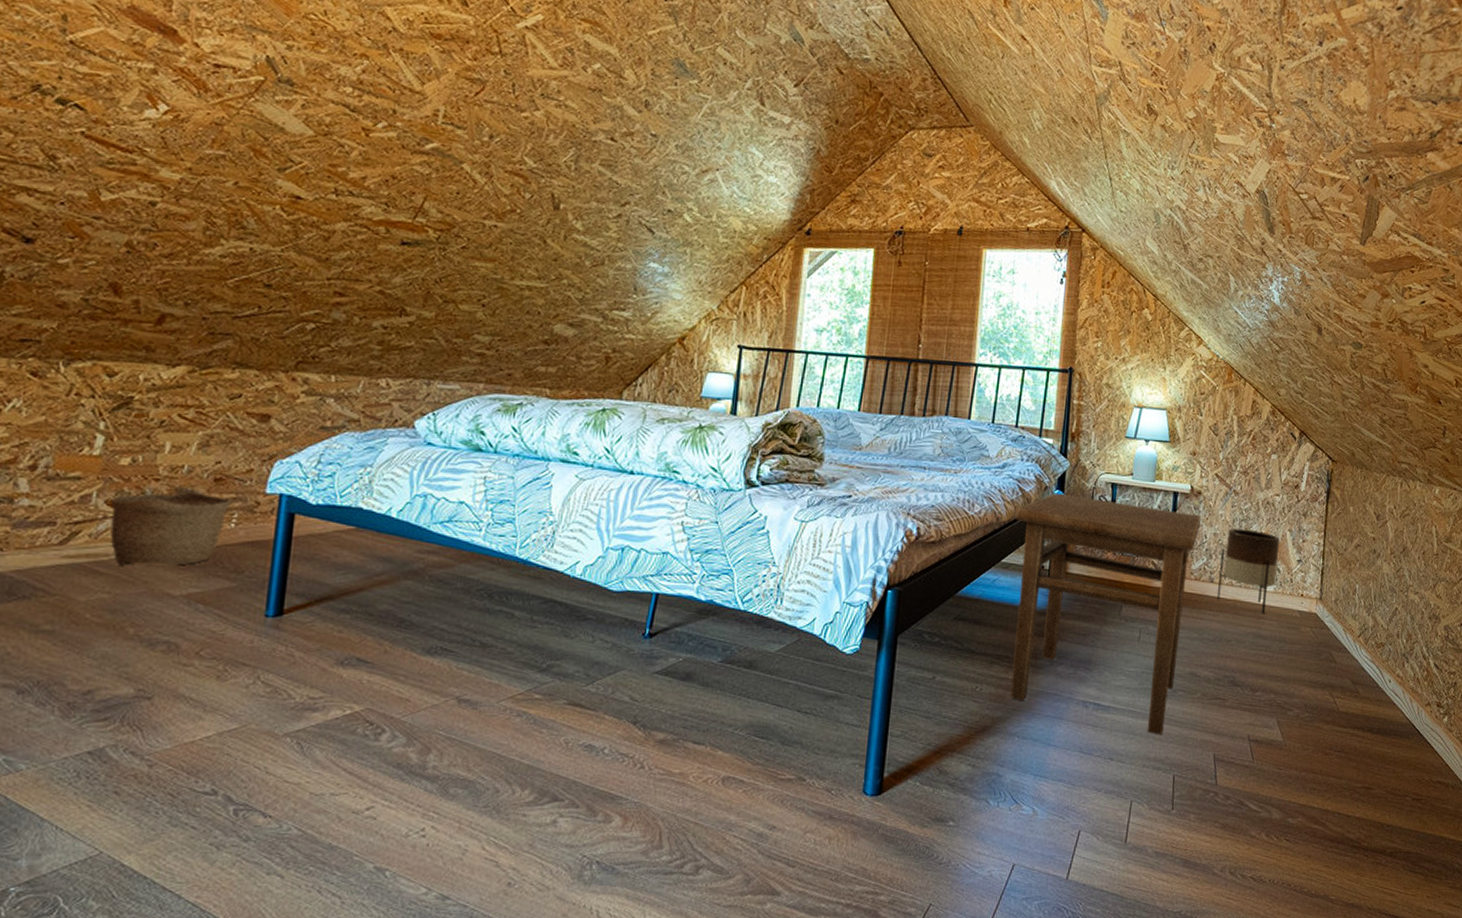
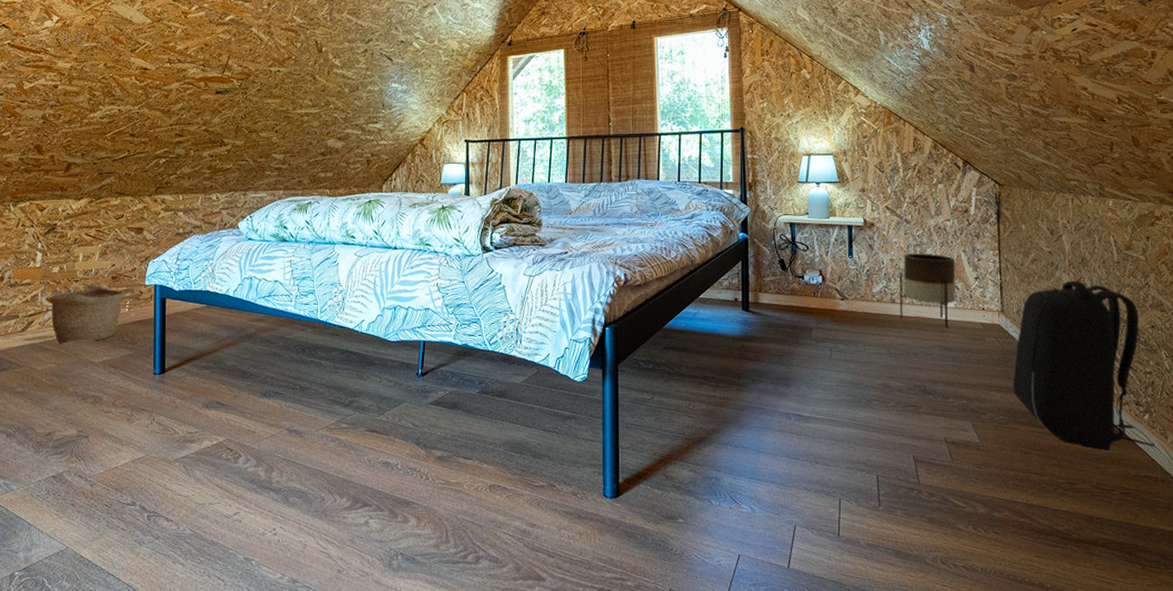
side table: present [1010,493,1202,735] -> none [708,235,877,441]
backpack: none [1321,570,1451,754] -> present [1012,280,1156,451]

